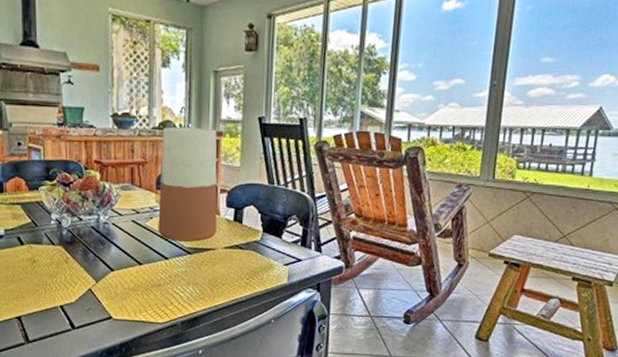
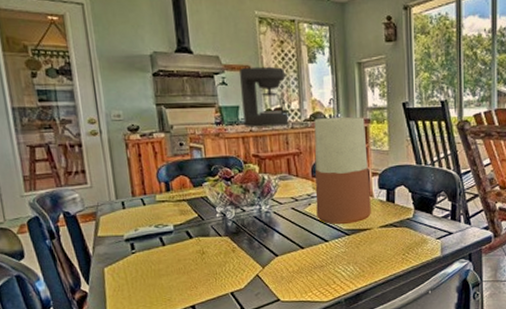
coffee maker: none [86,66,136,133] -> present [238,66,289,128]

